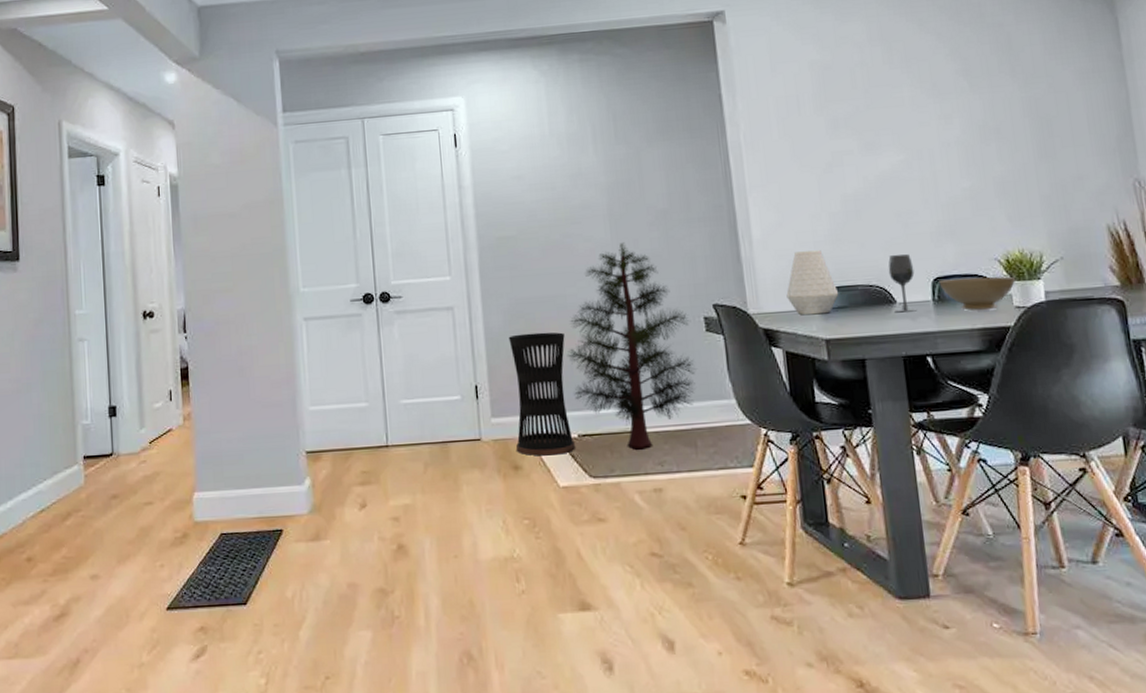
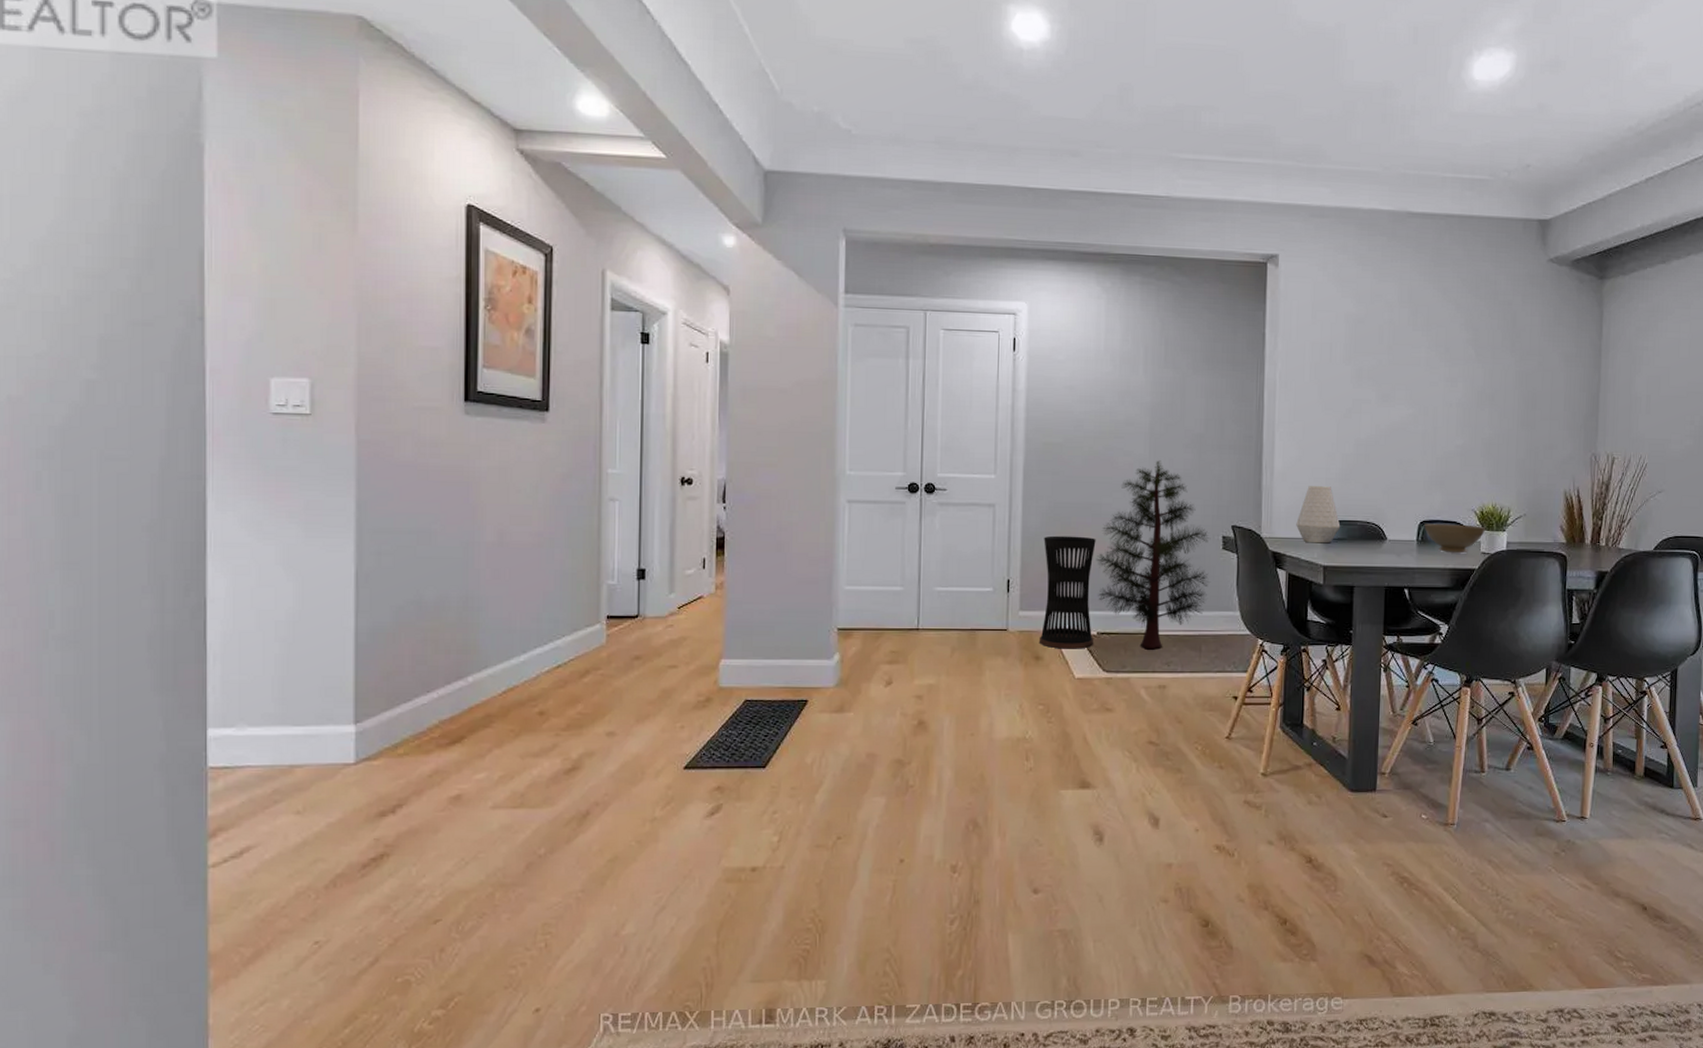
wine glass: present [888,254,918,313] -> none [1384,498,1406,549]

